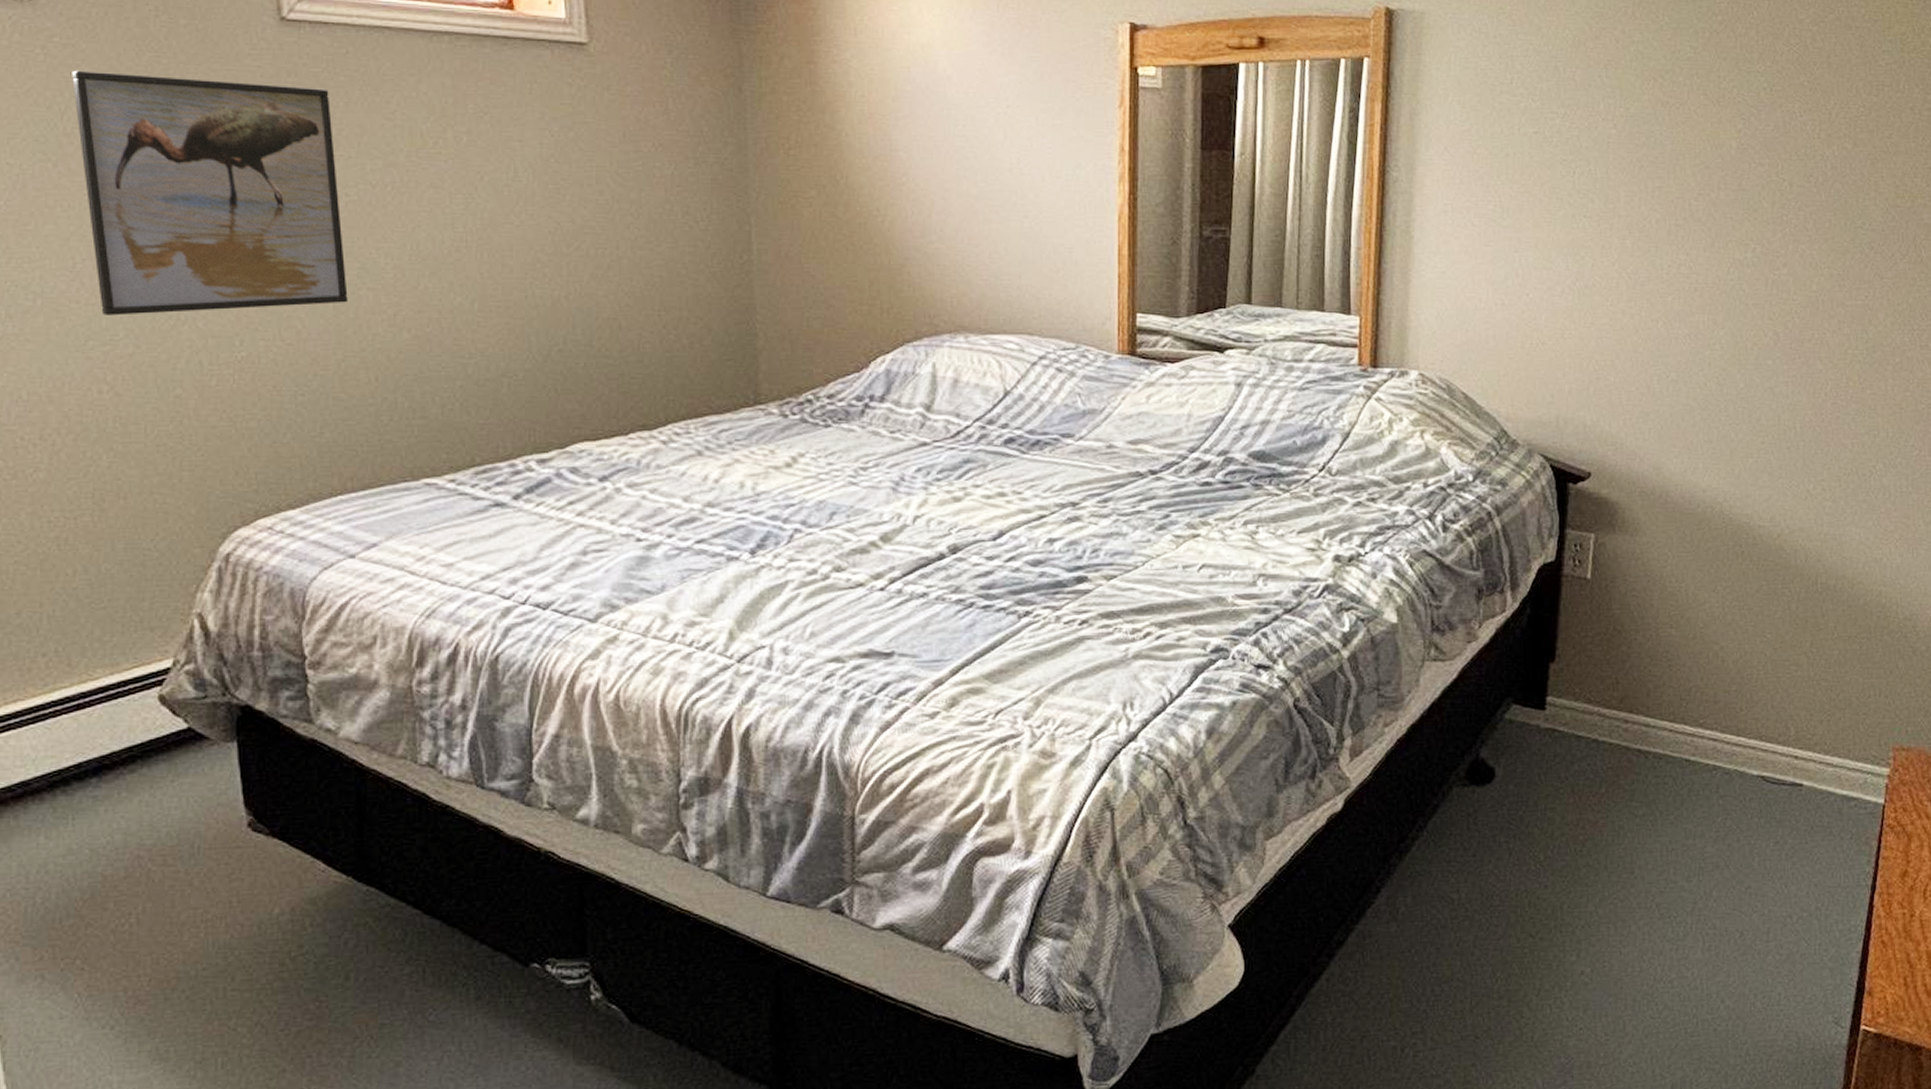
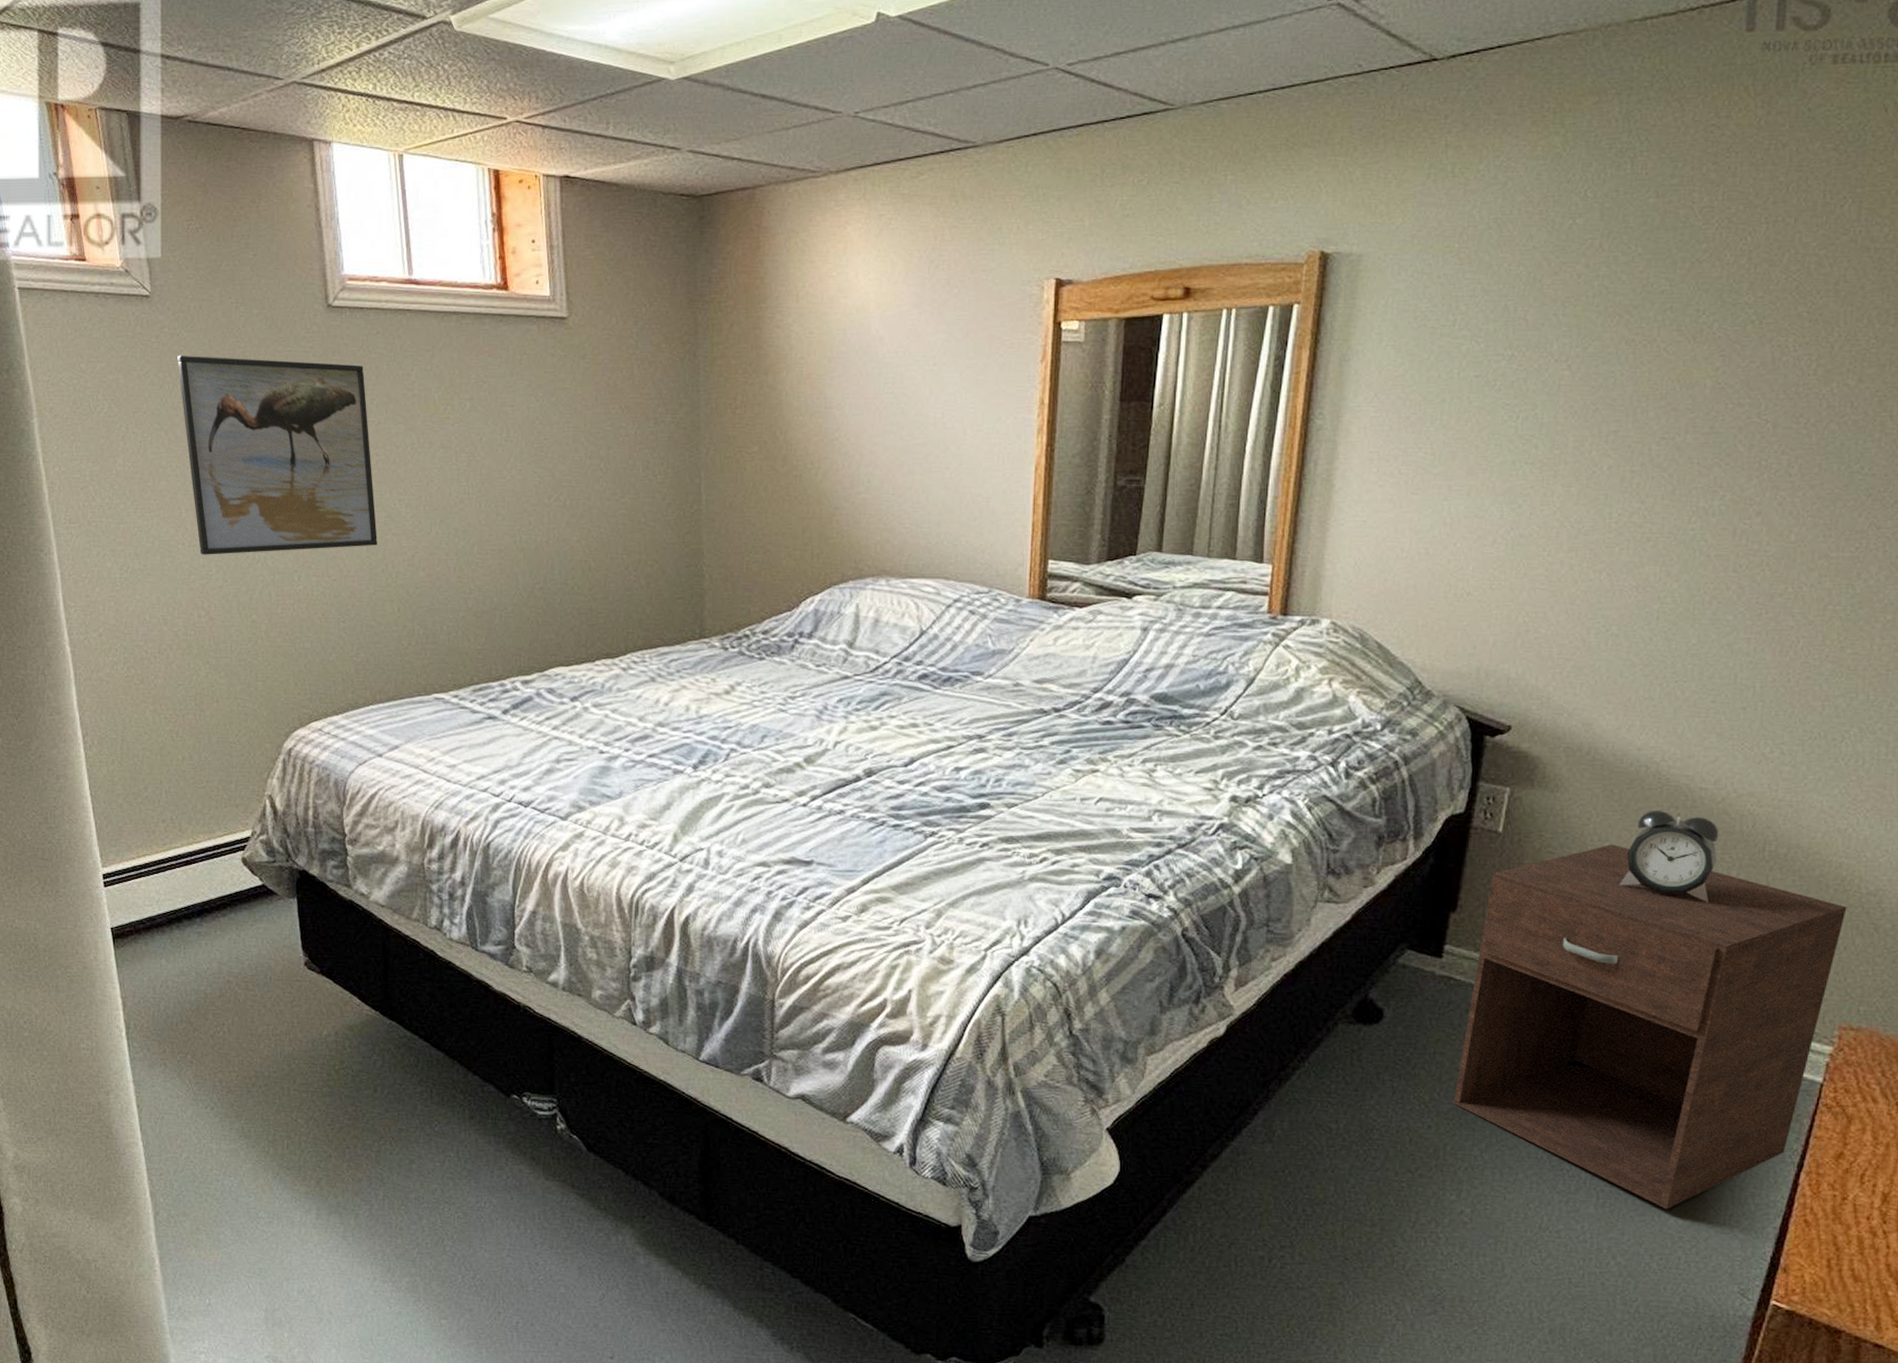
nightstand: none [1566,585,1889,946] -> present [1453,844,1847,1210]
alarm clock: none [1697,549,1779,637] -> present [1619,810,1719,903]

